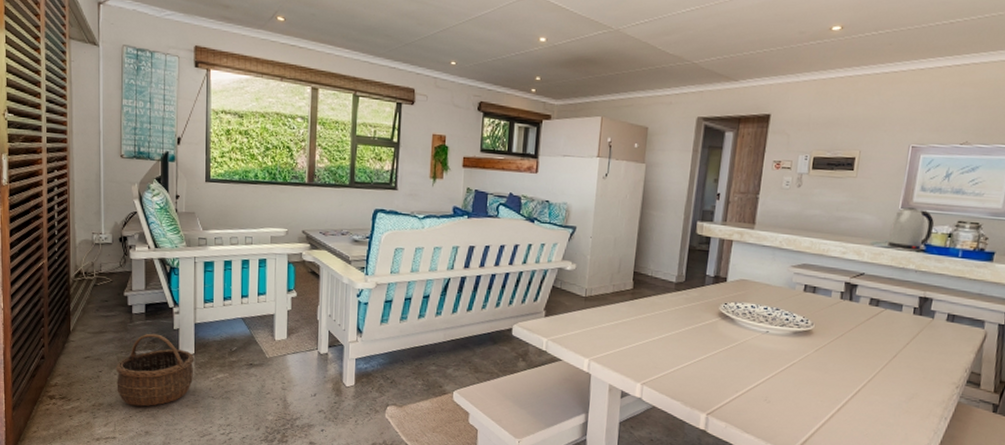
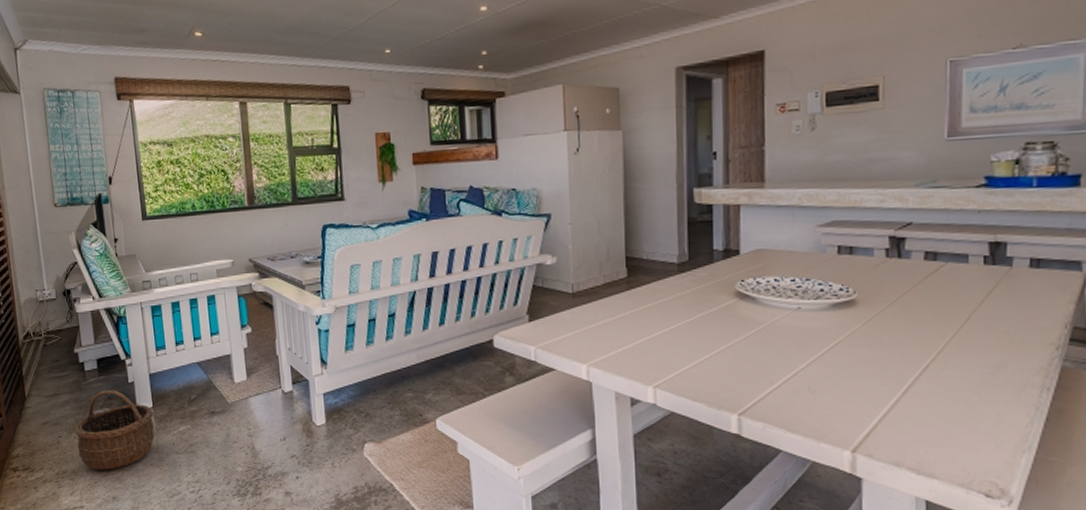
kettle: present [888,207,934,251] -> none [937,134,993,187]

